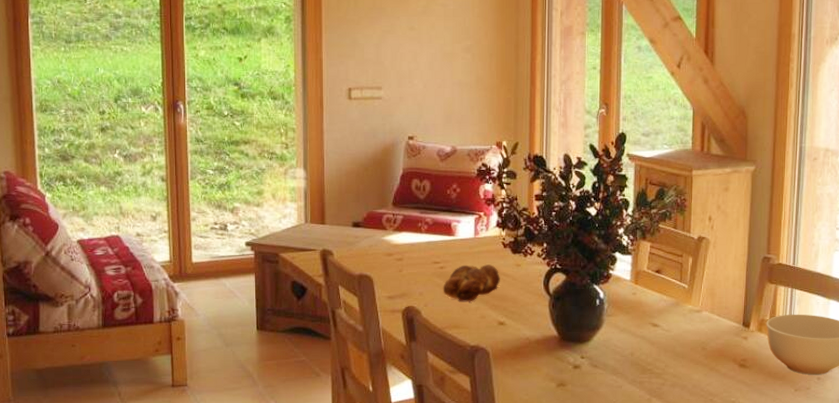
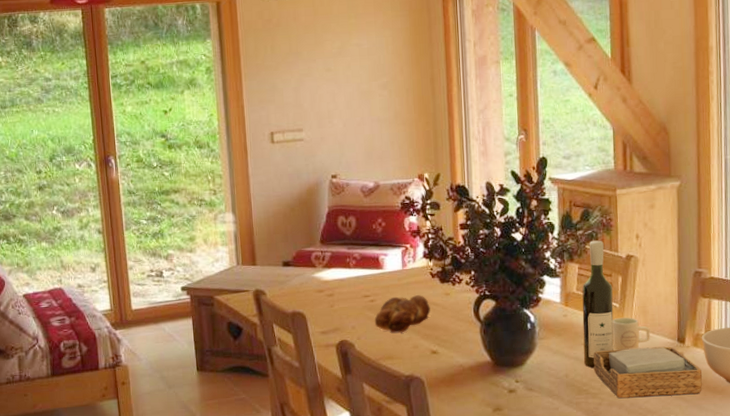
bottle: none [649,220,682,348] -> present [582,240,614,369]
napkin holder: none [659,330,765,380] -> present [593,346,703,399]
mug: none [679,298,716,331] -> present [612,317,650,350]

